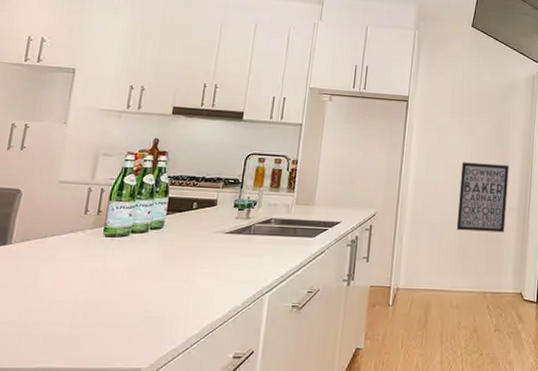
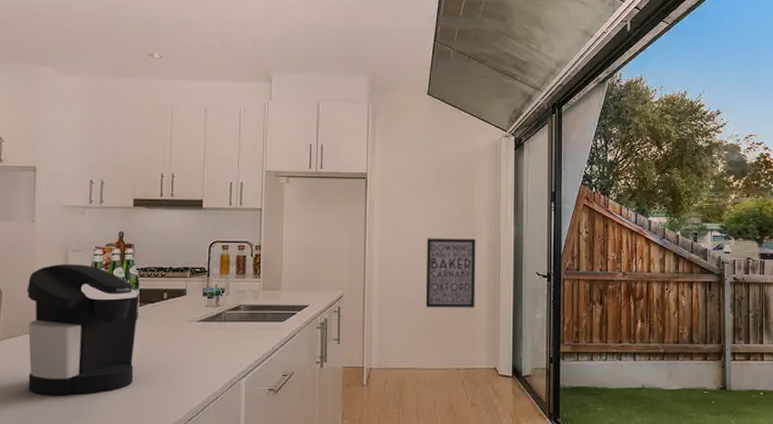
coffee maker: none [36,167,168,305] -> present [26,264,140,396]

